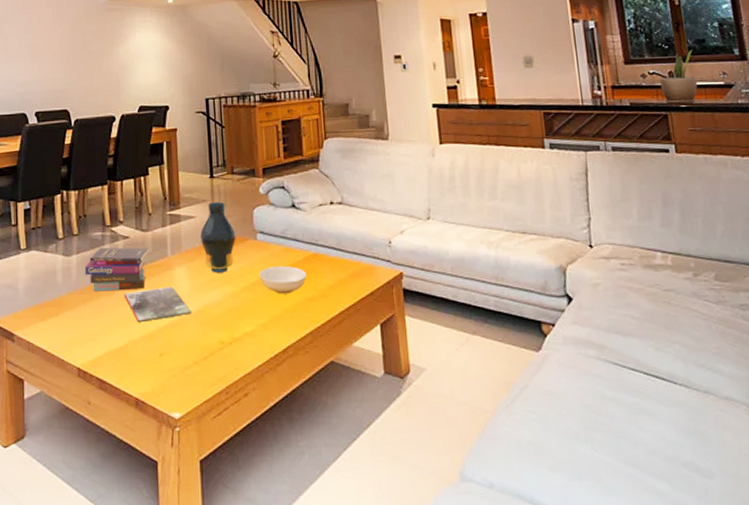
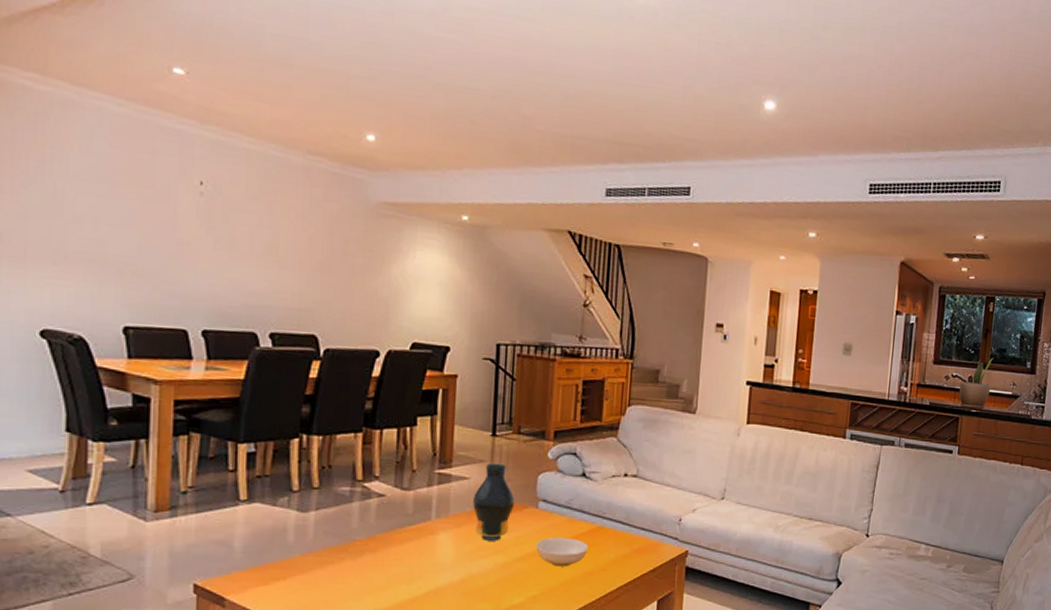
books: present [84,247,149,292] -> none [324,506,410,555]
magazine: present [124,286,191,322] -> none [373,553,453,590]

